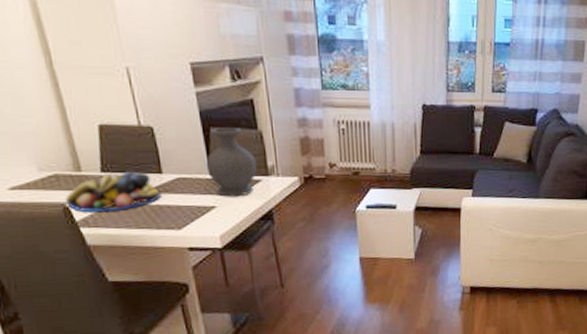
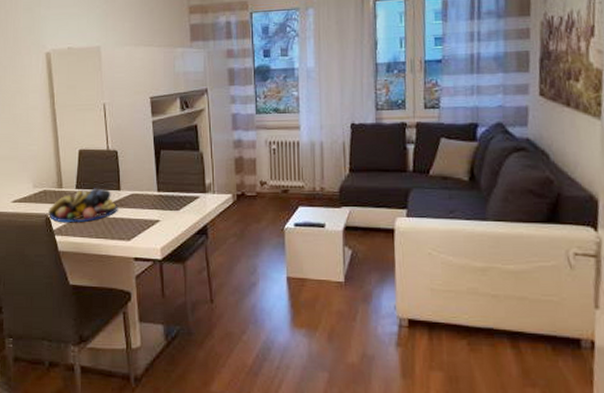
vase: present [205,126,257,197] -> none [155,149,196,212]

